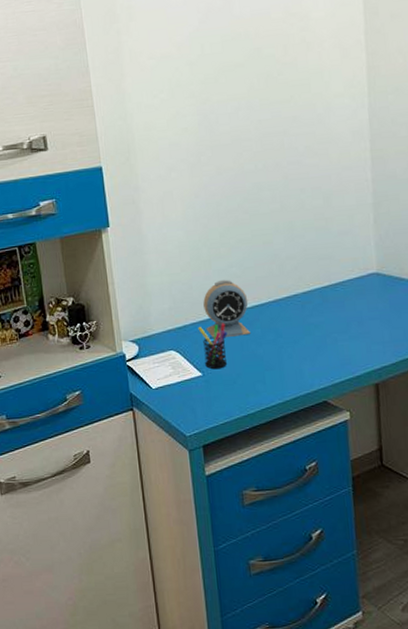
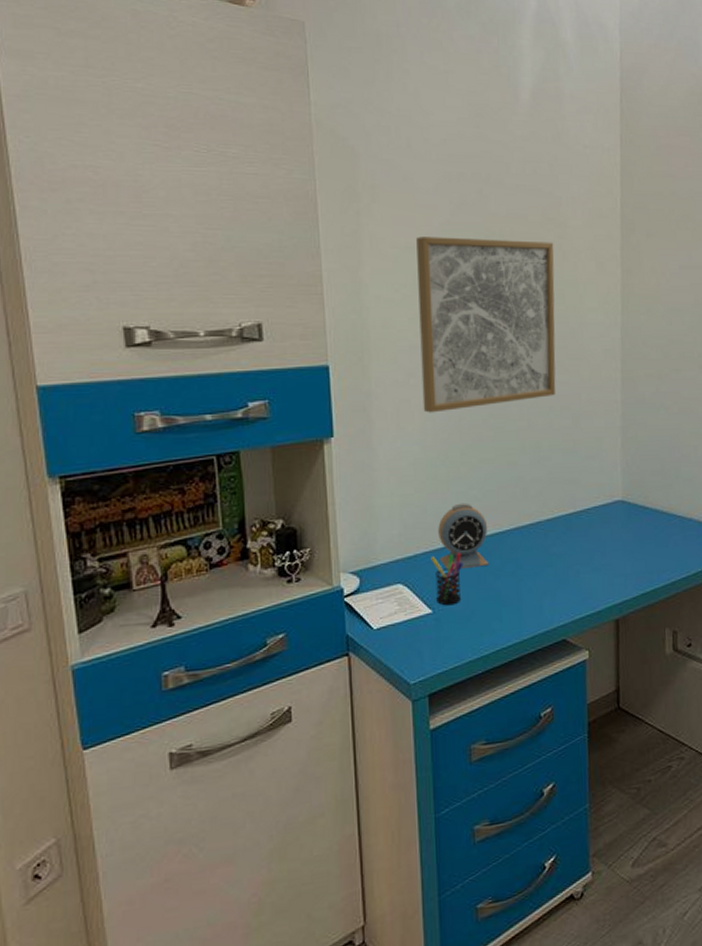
wall art: none [170,35,306,202] -> present [416,236,556,413]

